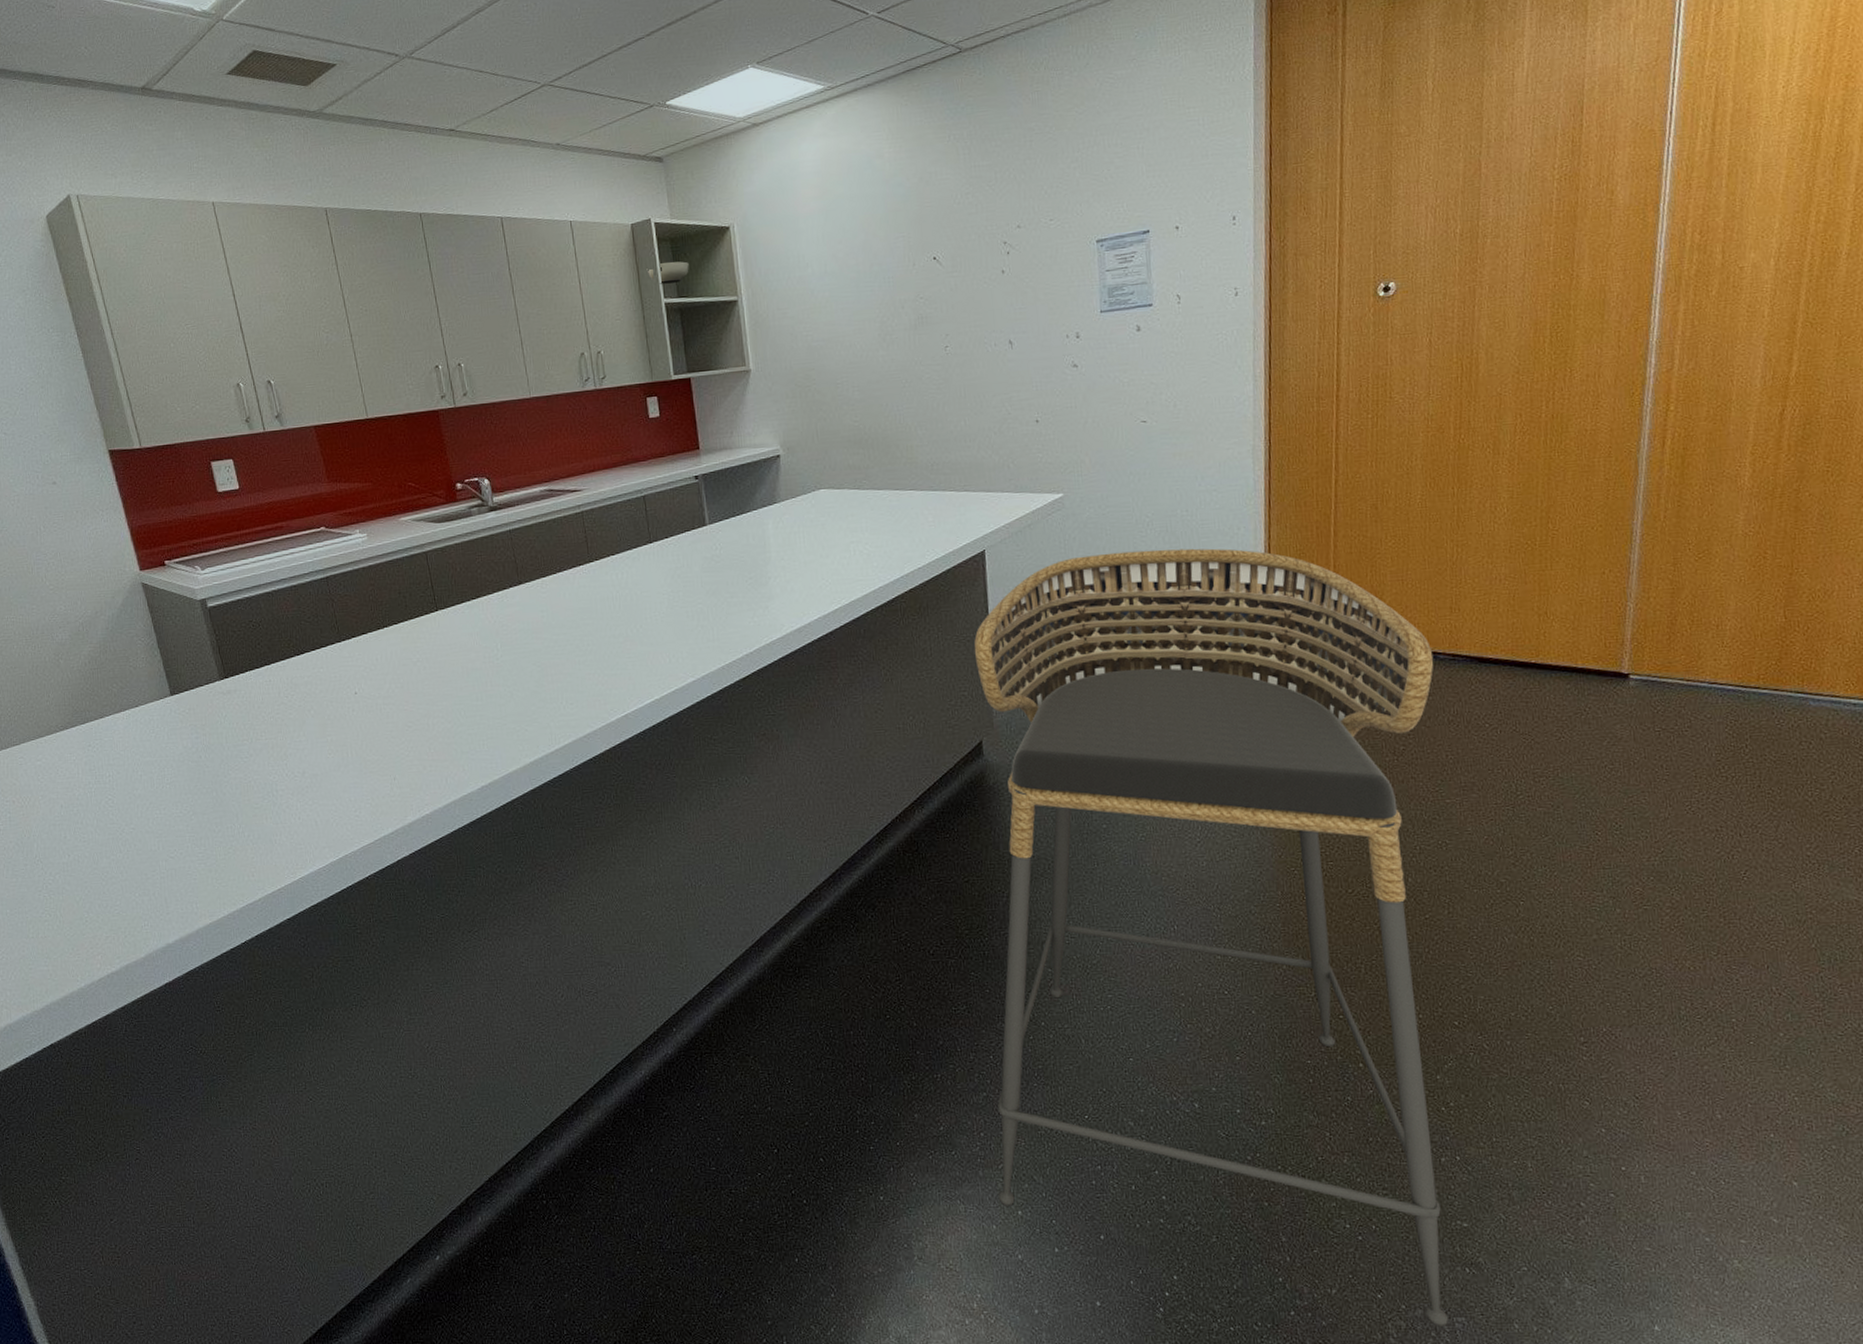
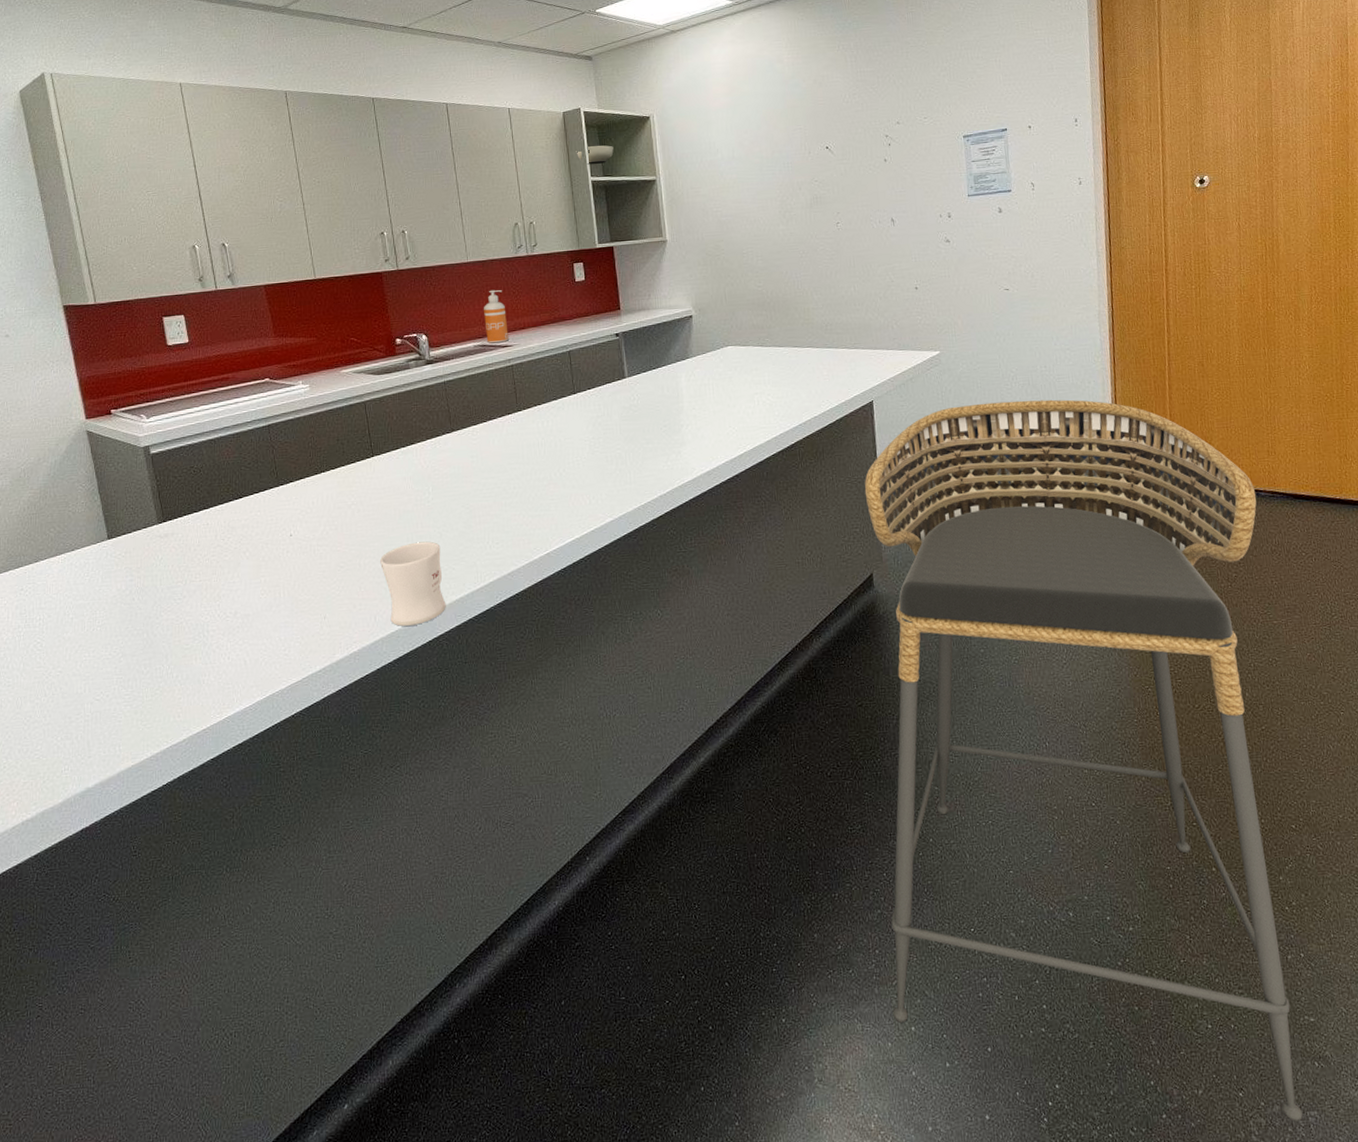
mug: none [449,701,520,790] -> present [380,541,446,627]
soap dispenser: none [548,428,578,488] -> present [483,289,509,344]

